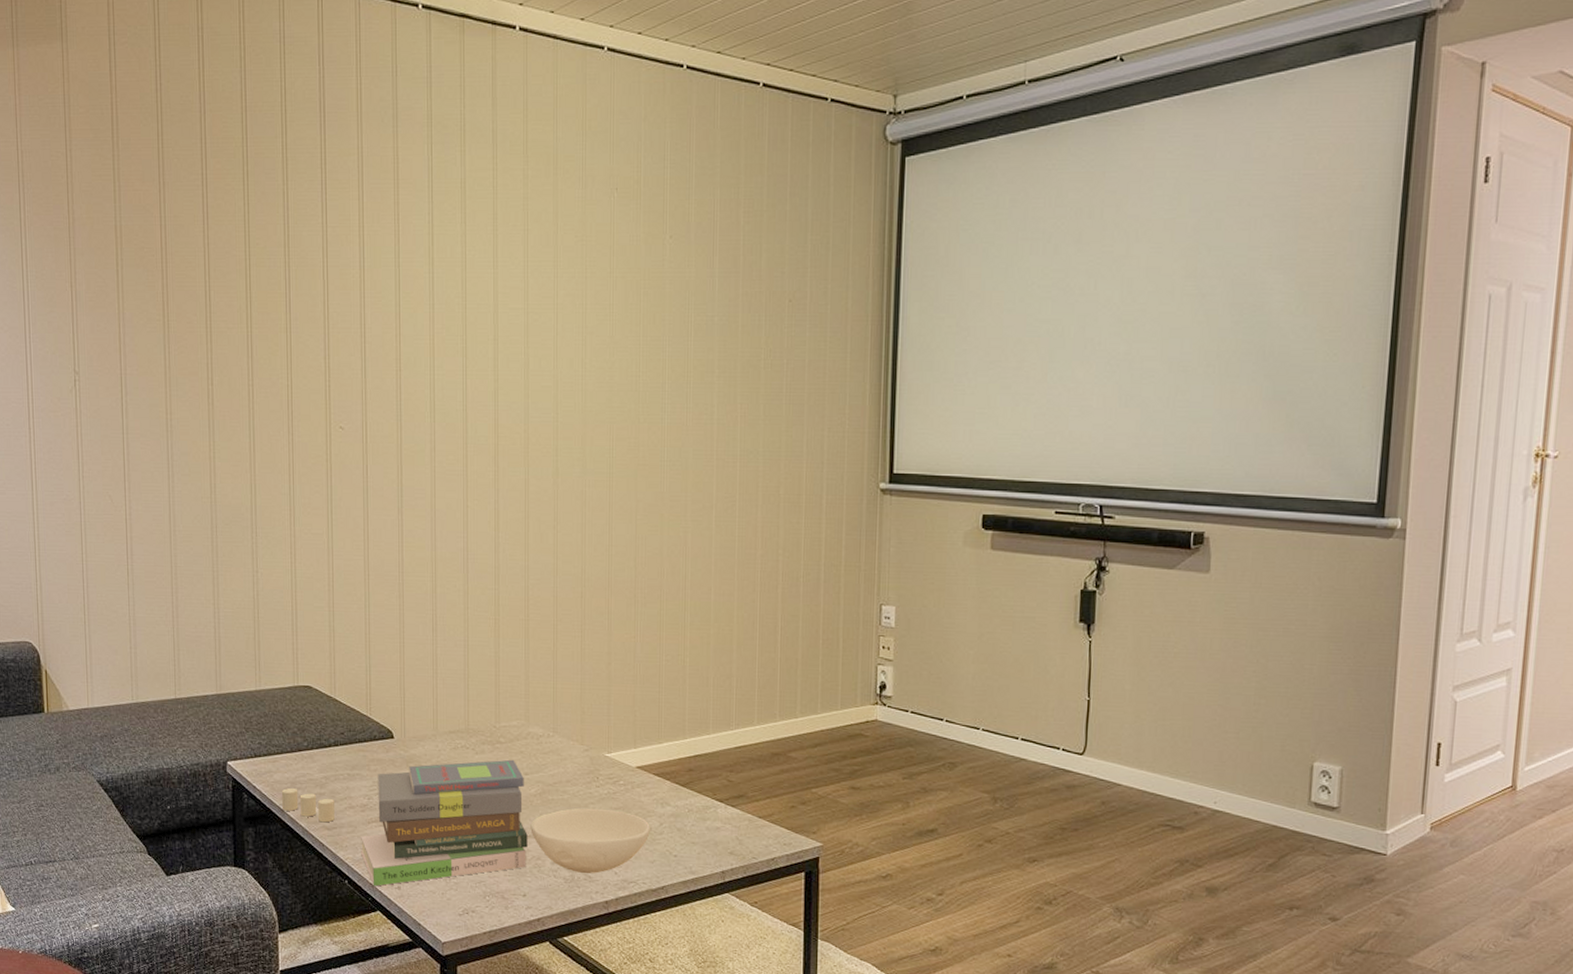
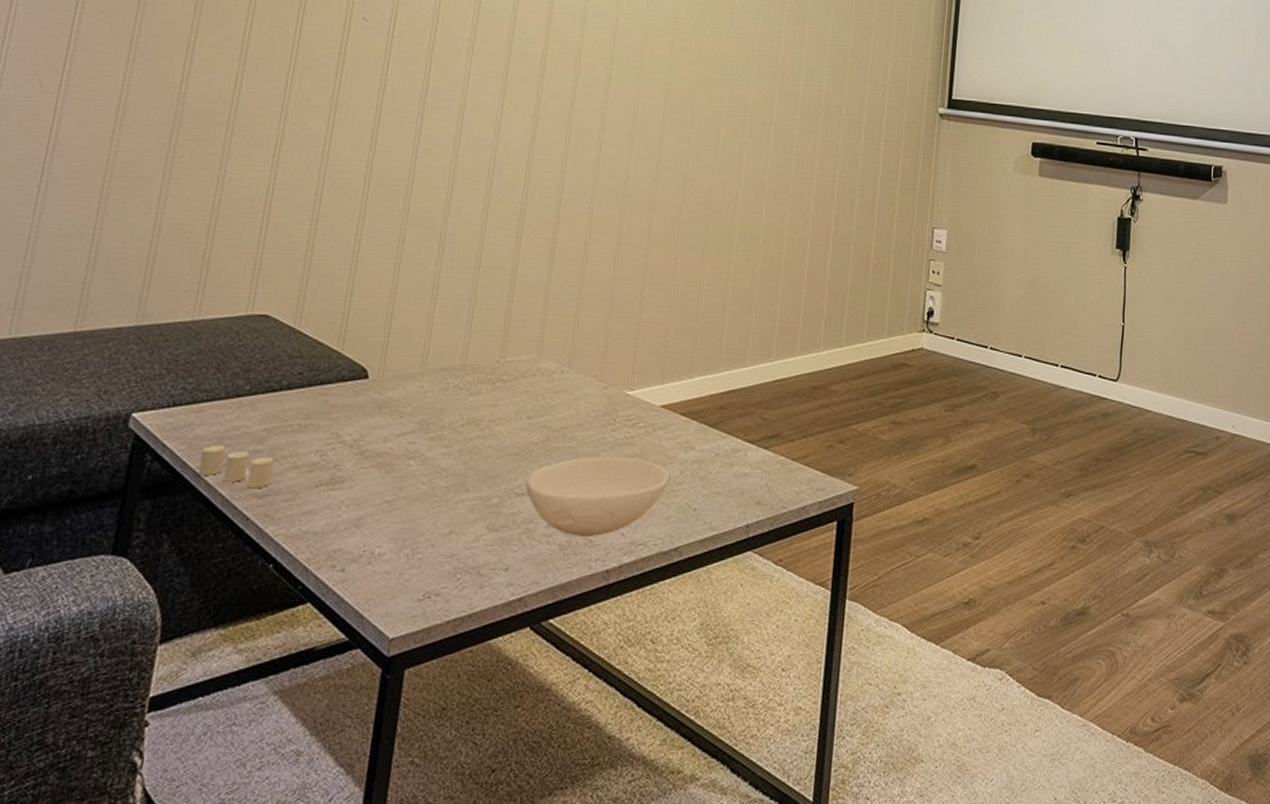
books: present [361,759,528,887] -> none [298,401,526,570]

